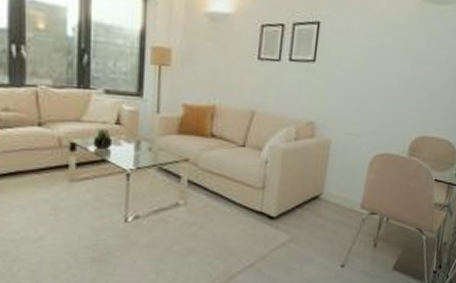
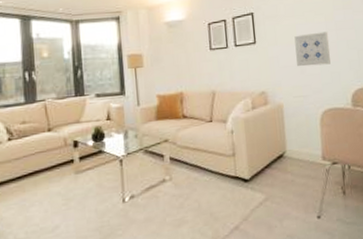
wall art: none [357,60,404,103] -> present [294,31,331,67]

